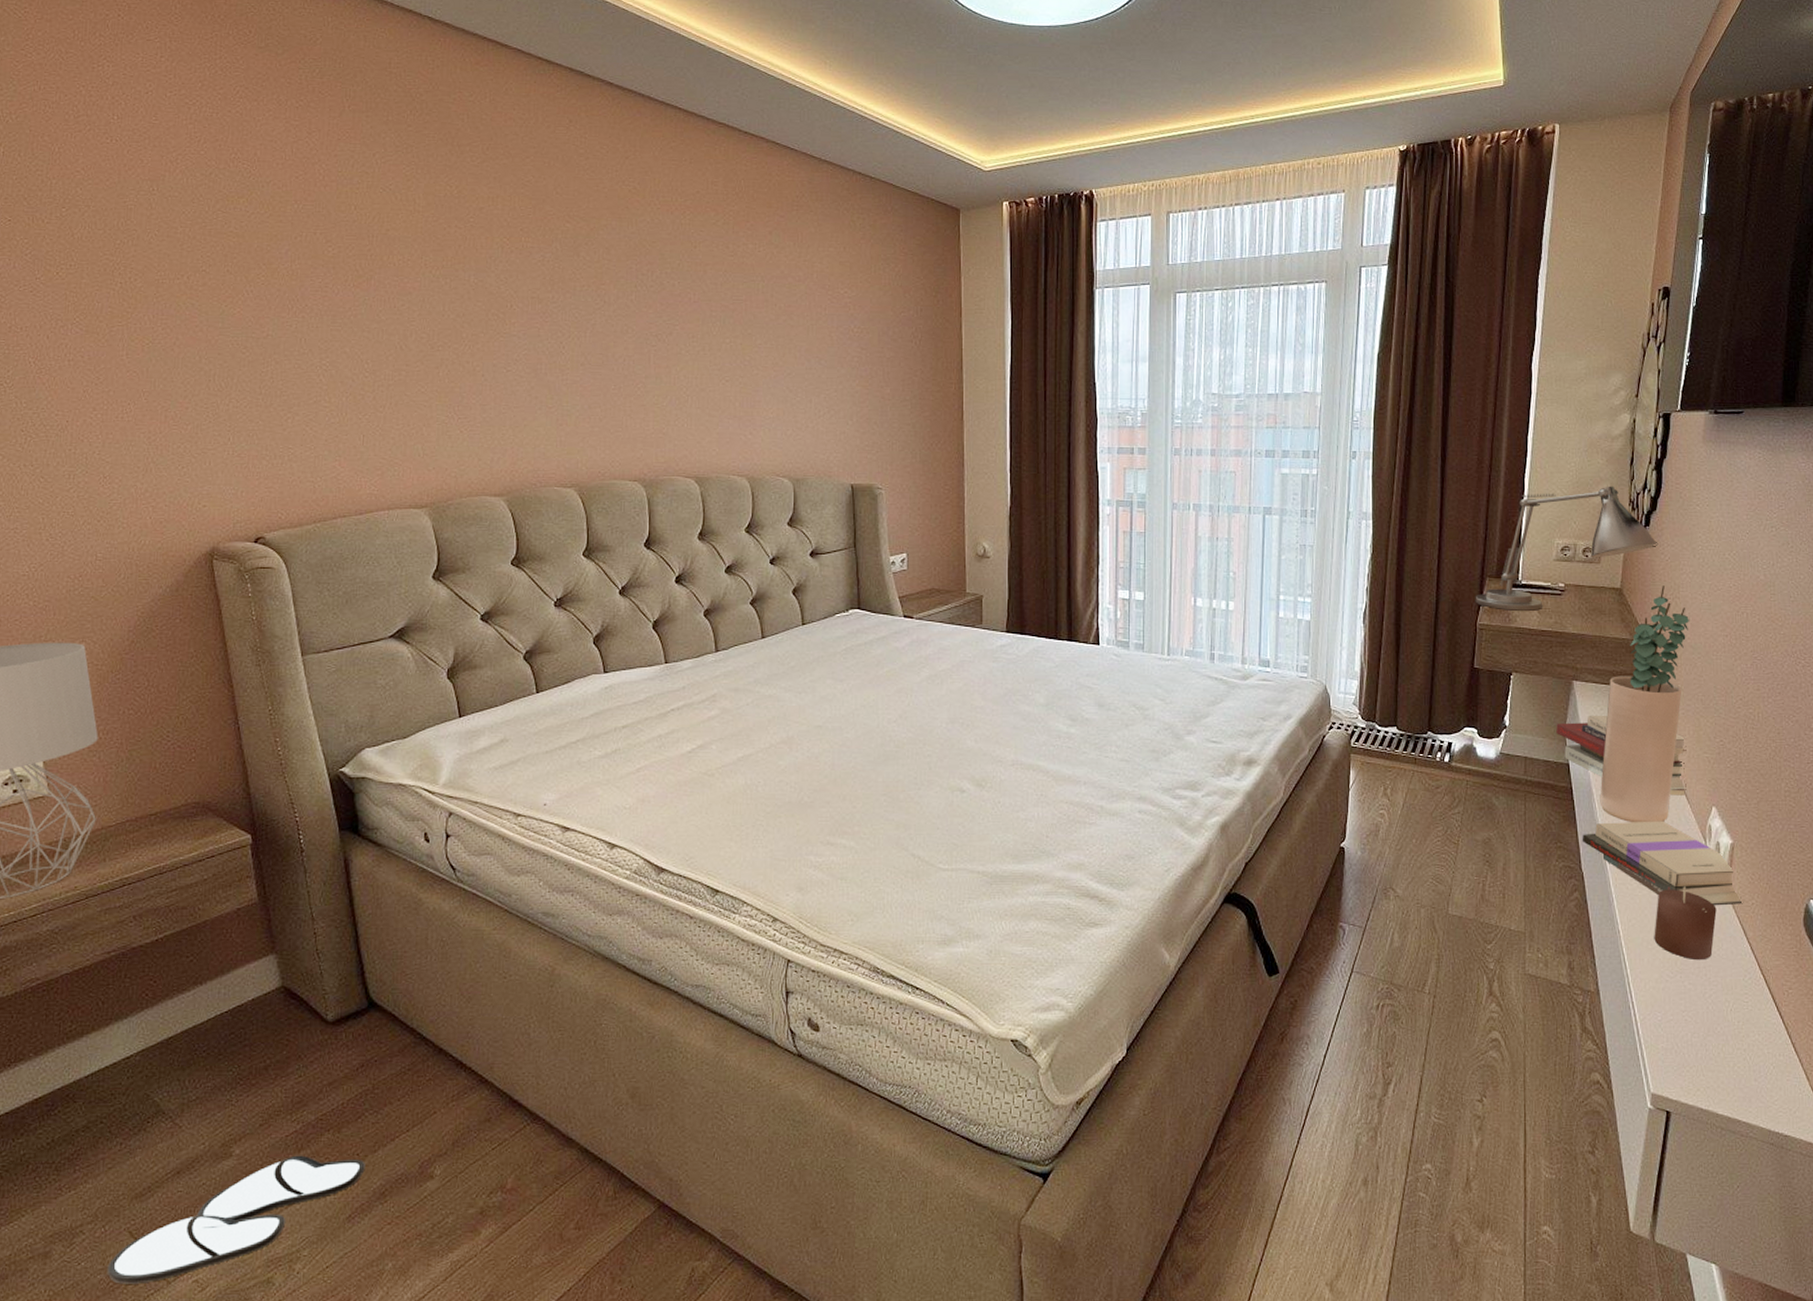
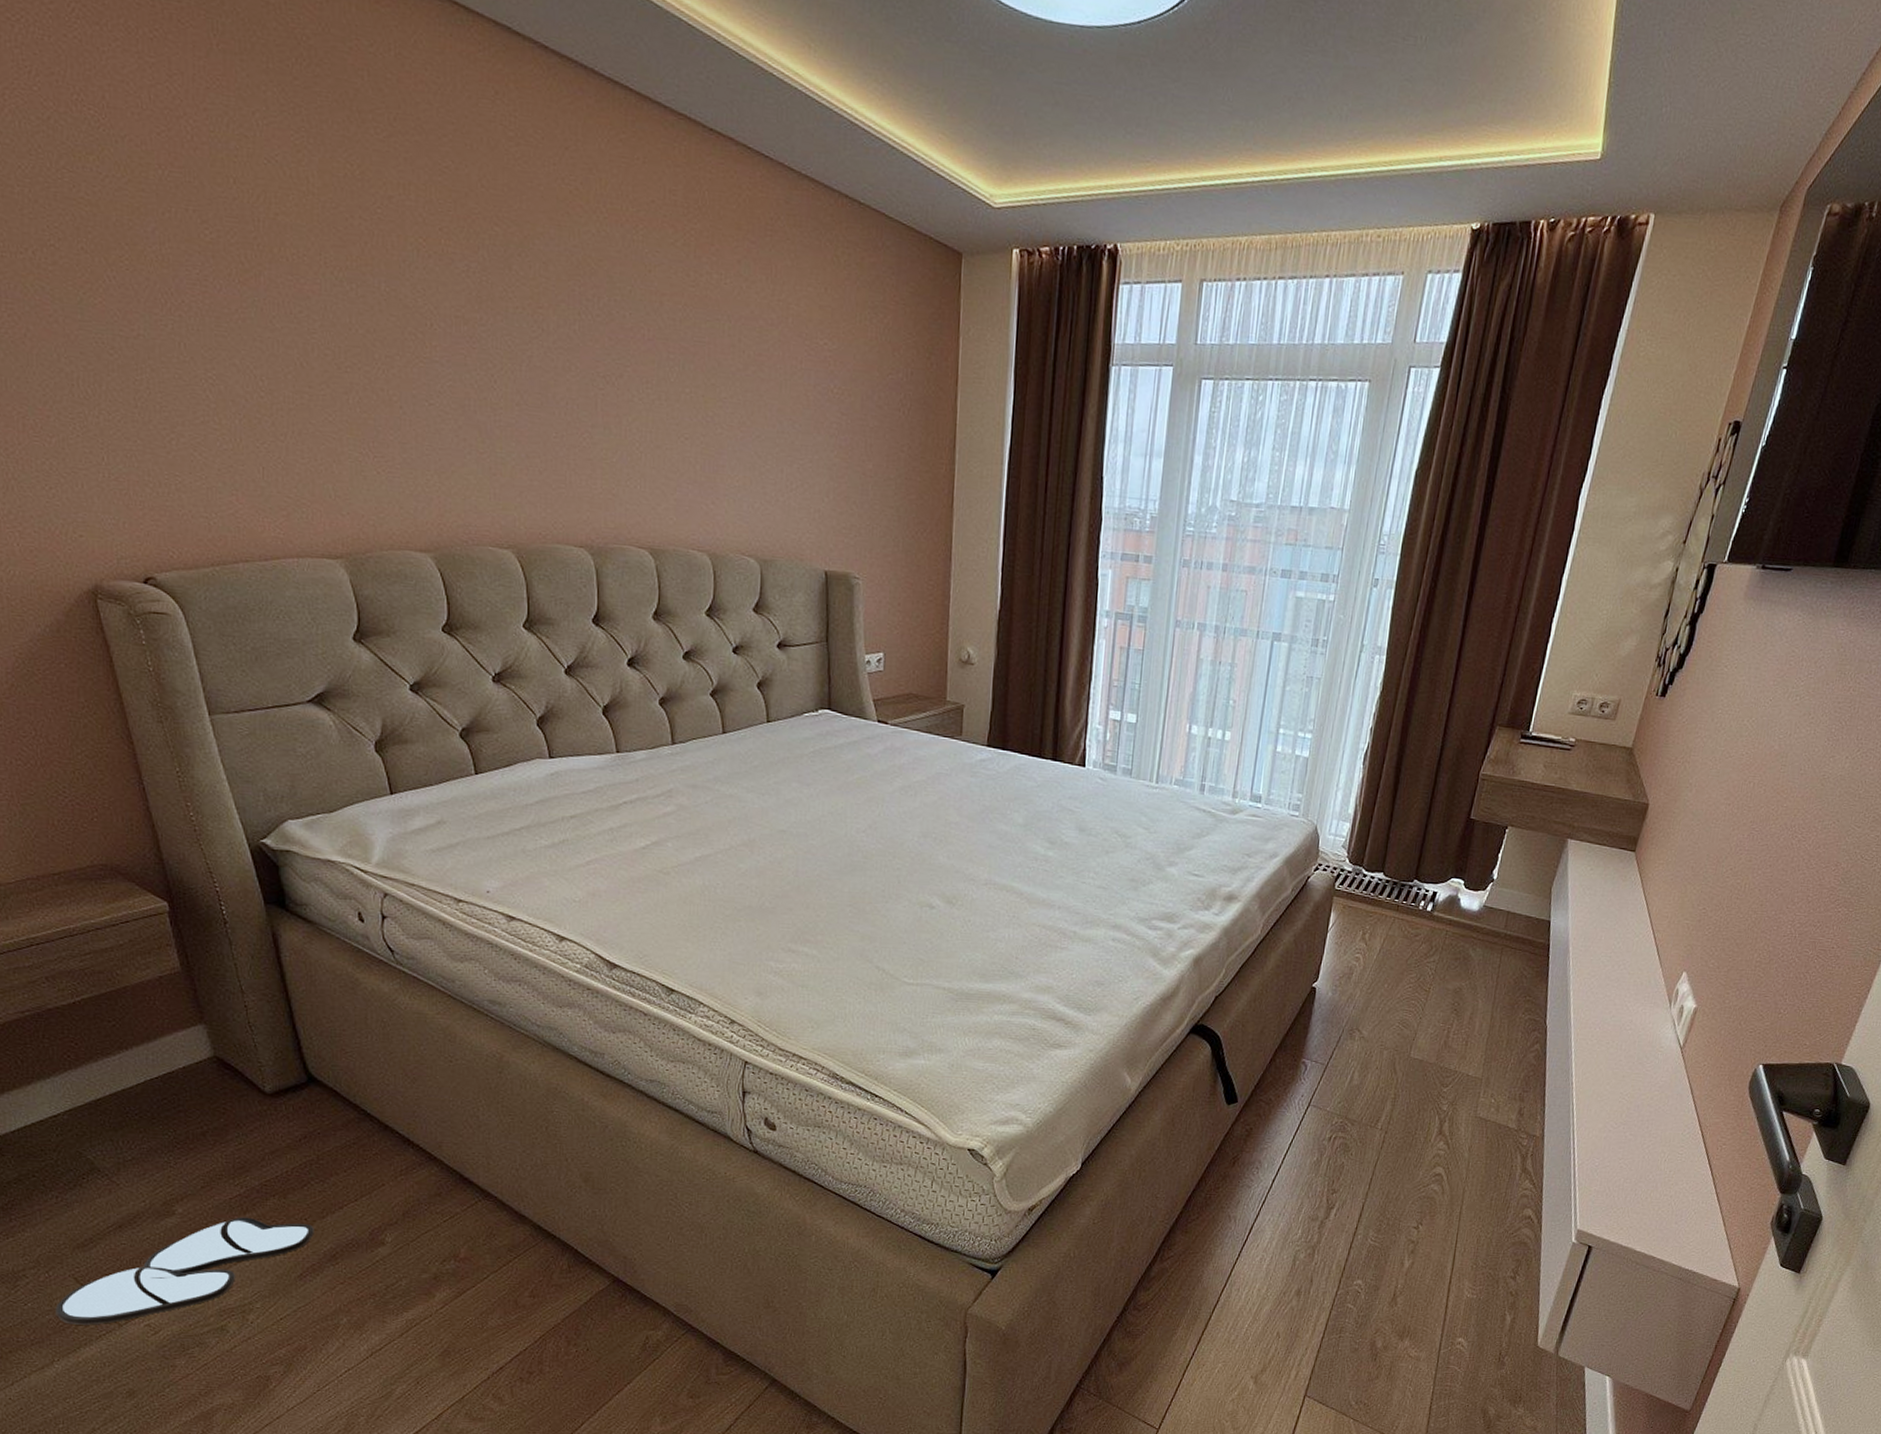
desk lamp: present [1475,486,1657,612] -> none [1481,638,1677,765]
books: present [1556,716,1687,796] -> none [1542,875,1671,959]
books: present [1583,820,1743,906] -> none [1551,980,1695,1066]
vase: present [1599,585,1689,823] -> none [1574,748,1695,983]
candle: present [1654,886,1717,959] -> none [1604,1045,1669,1113]

